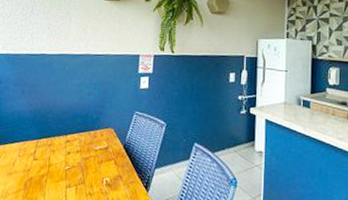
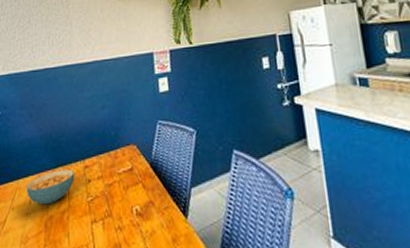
cereal bowl: none [11,141,57,169] -> present [26,169,75,205]

